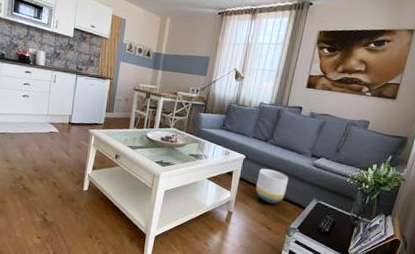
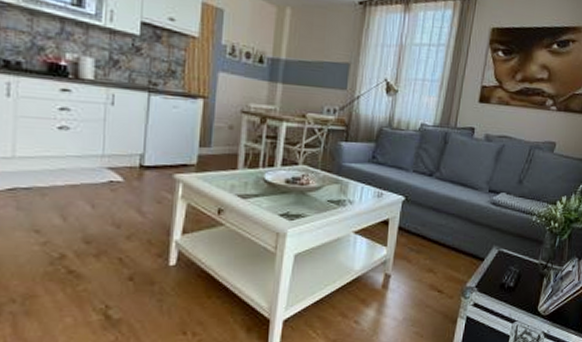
planter: present [255,168,289,204] -> none [419,211,462,259]

